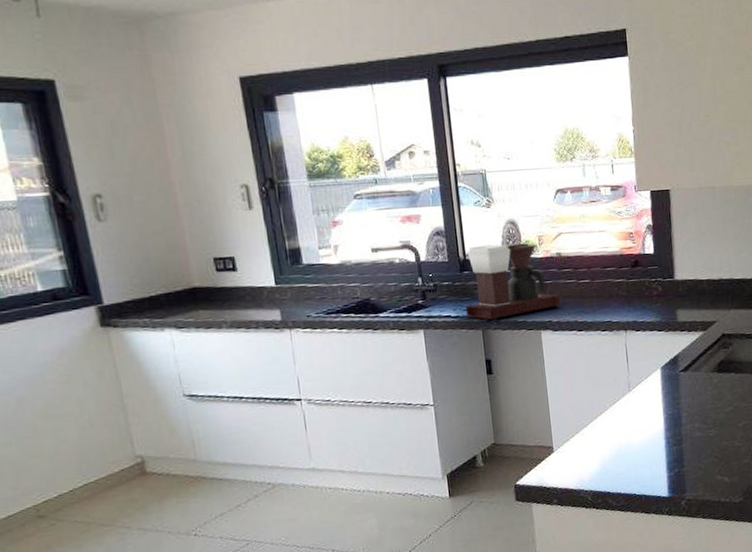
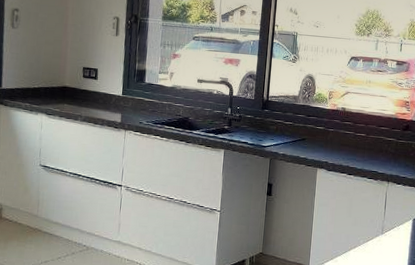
coffee maker: present [465,242,560,320] -> none [259,91,338,152]

